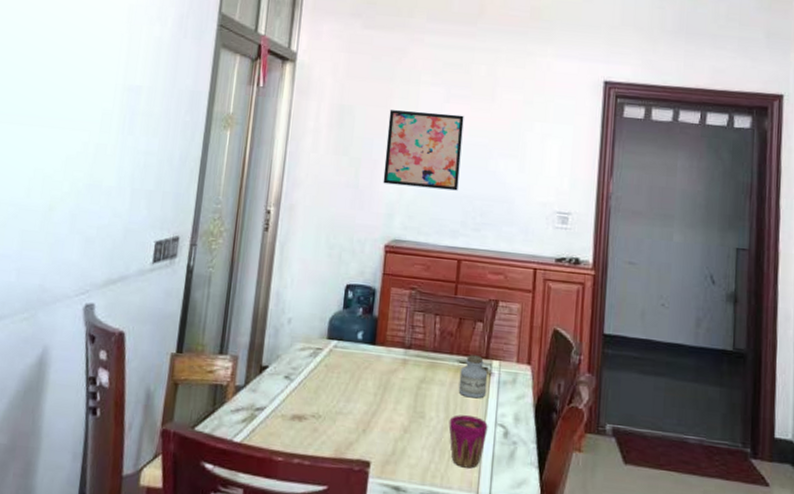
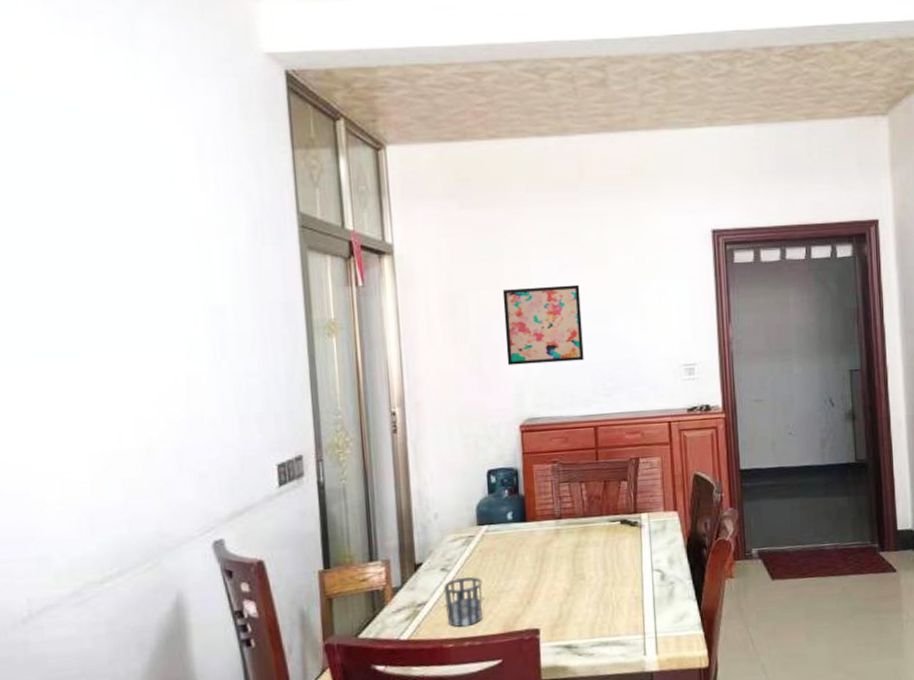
cup: none [281,388,322,442] -> present [443,577,482,627]
cup: present [448,415,488,469] -> none [608,567,646,615]
jar: present [458,355,488,399] -> none [612,512,640,552]

